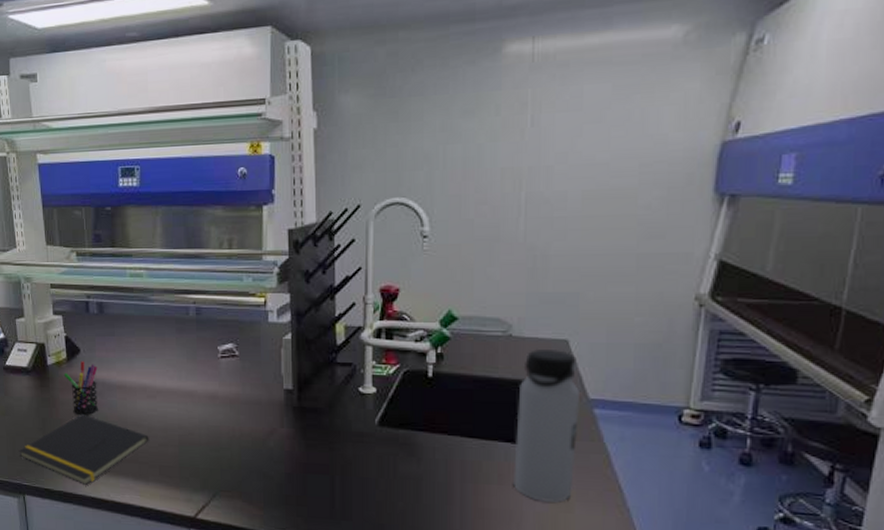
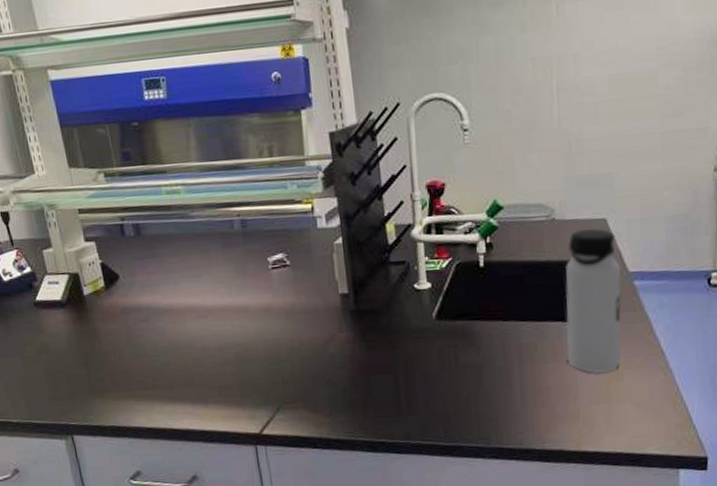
notepad: present [18,414,149,485] -> none [60,343,204,416]
pen holder: present [63,361,98,416] -> none [103,287,145,345]

